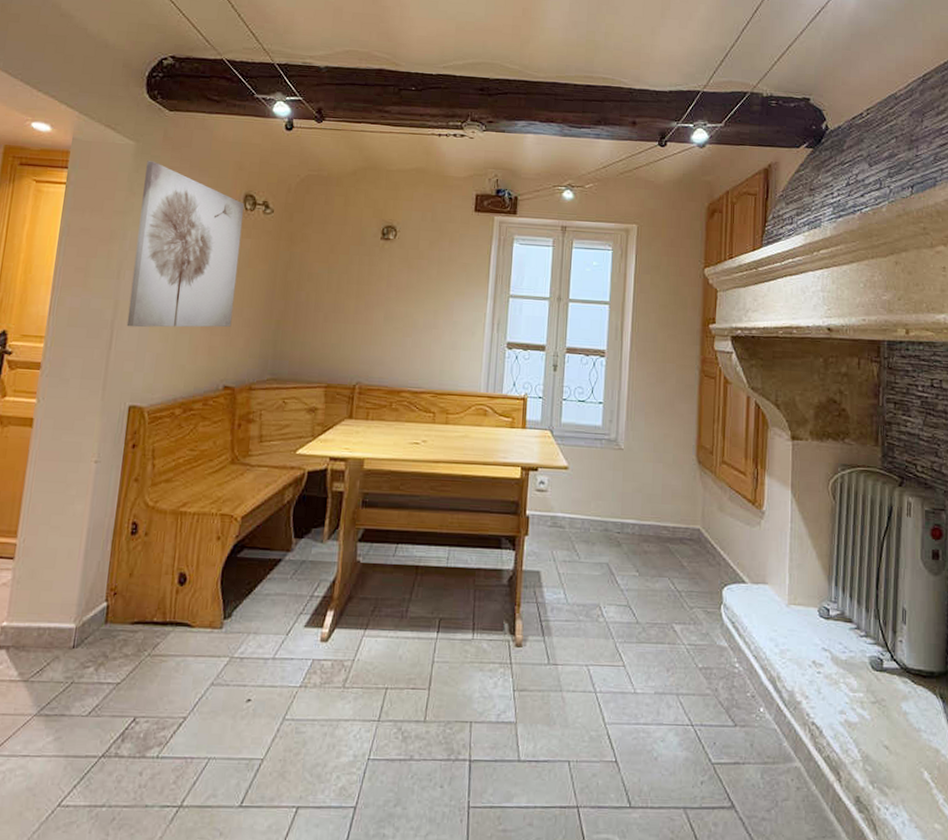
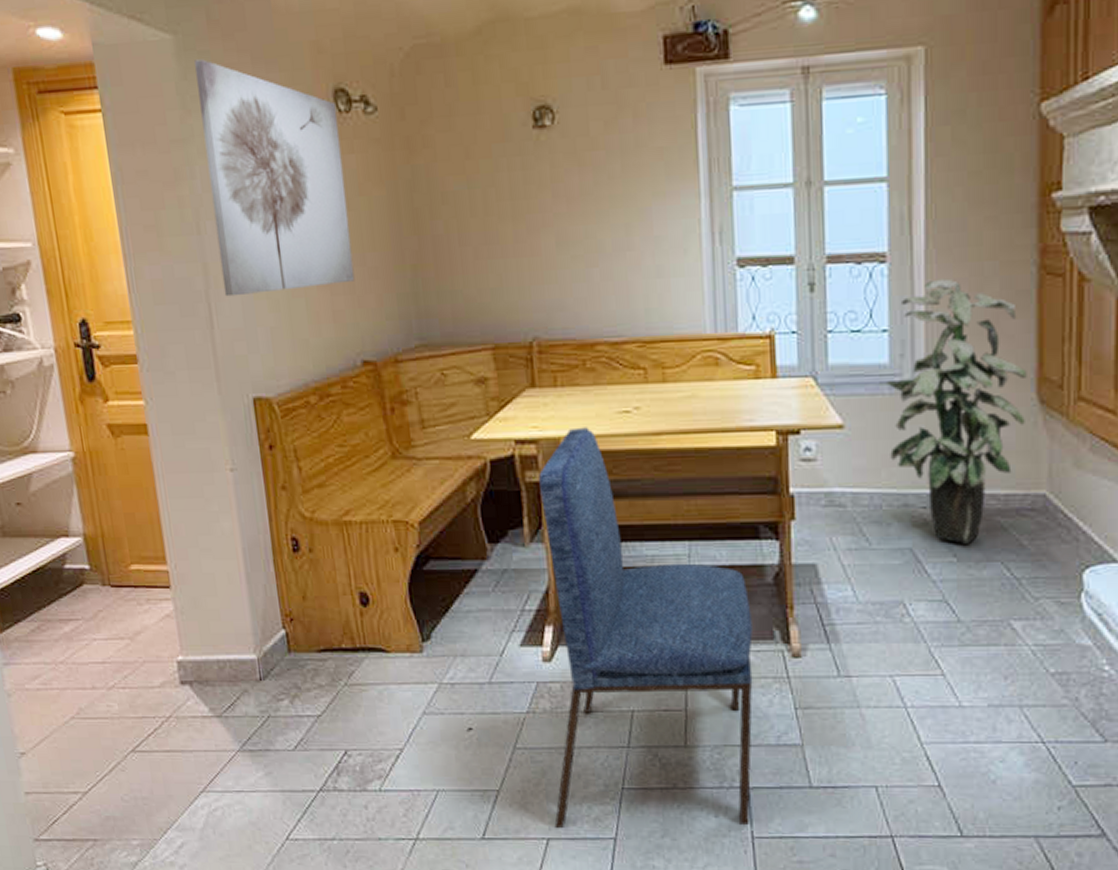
dining chair: none [305,452,489,796] -> present [539,427,753,828]
indoor plant: none [598,371,690,562] -> present [885,278,1027,544]

